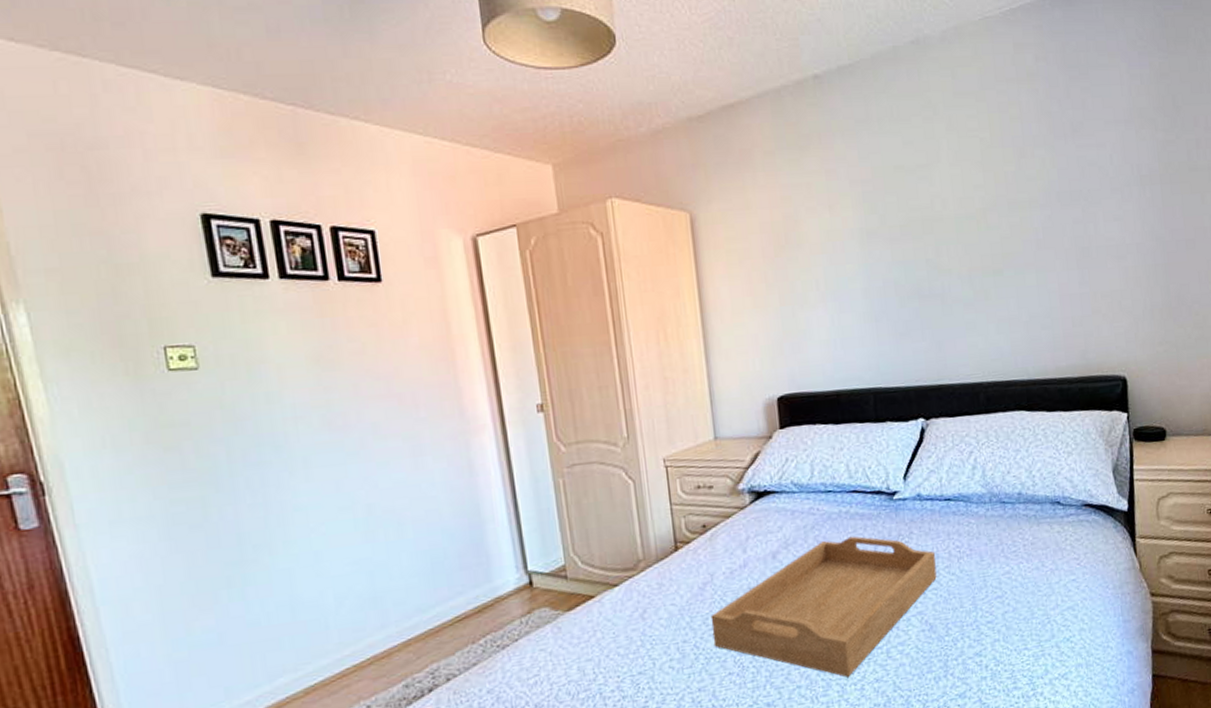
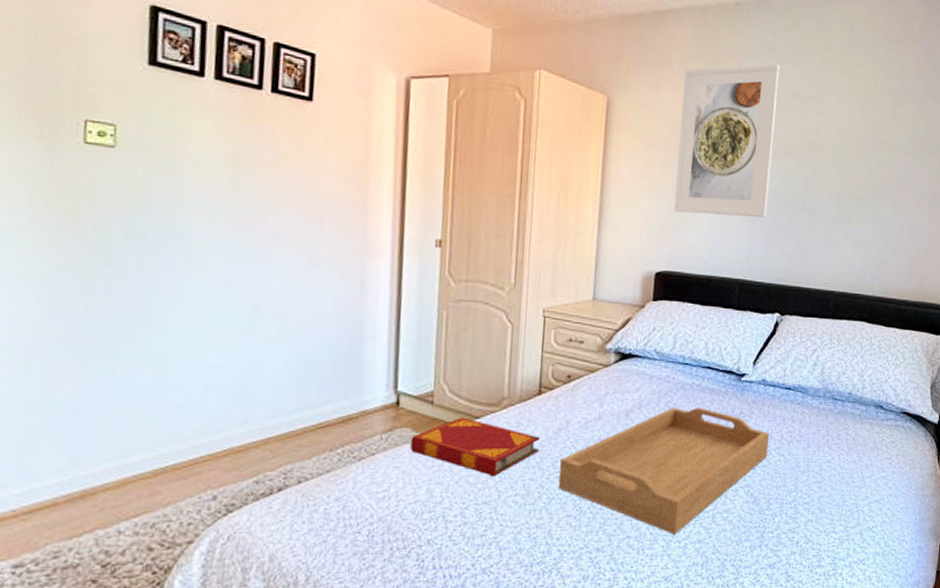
hardback book: none [551,587,688,645] -> present [409,417,541,477]
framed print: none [771,136,891,326] -> present [674,63,781,218]

